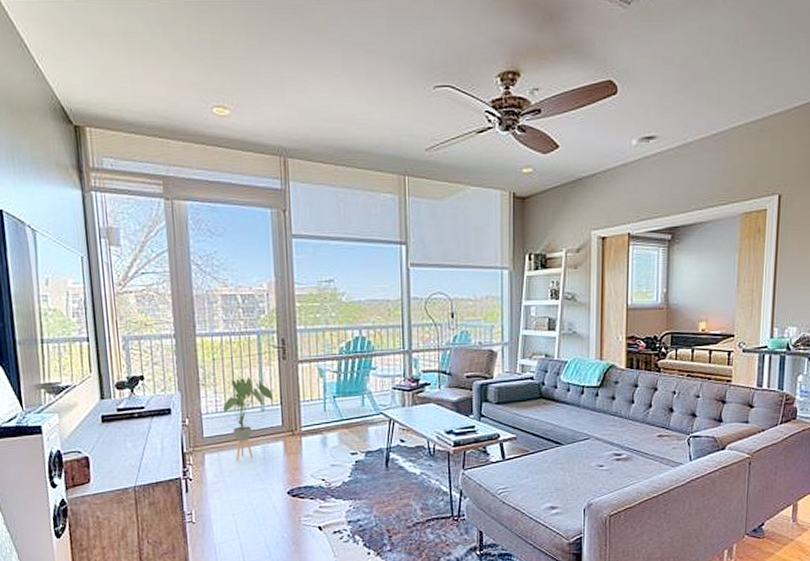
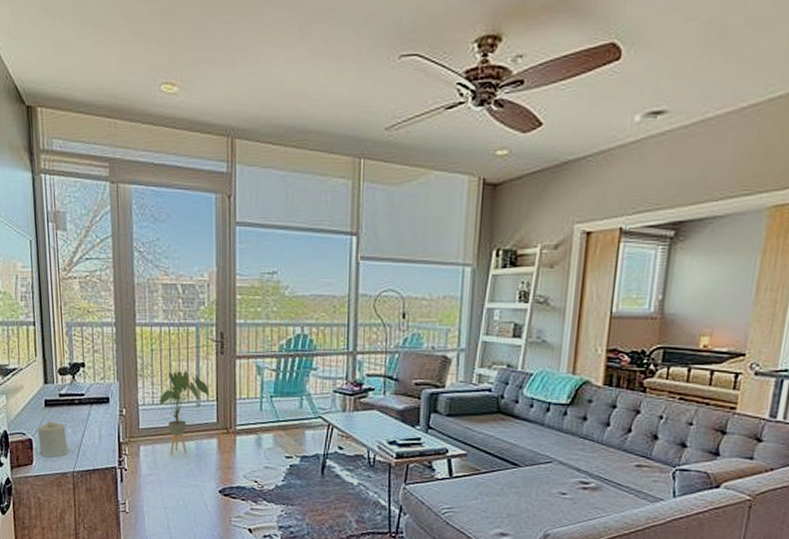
candle: none [94,437,130,474] -> present [37,421,69,458]

